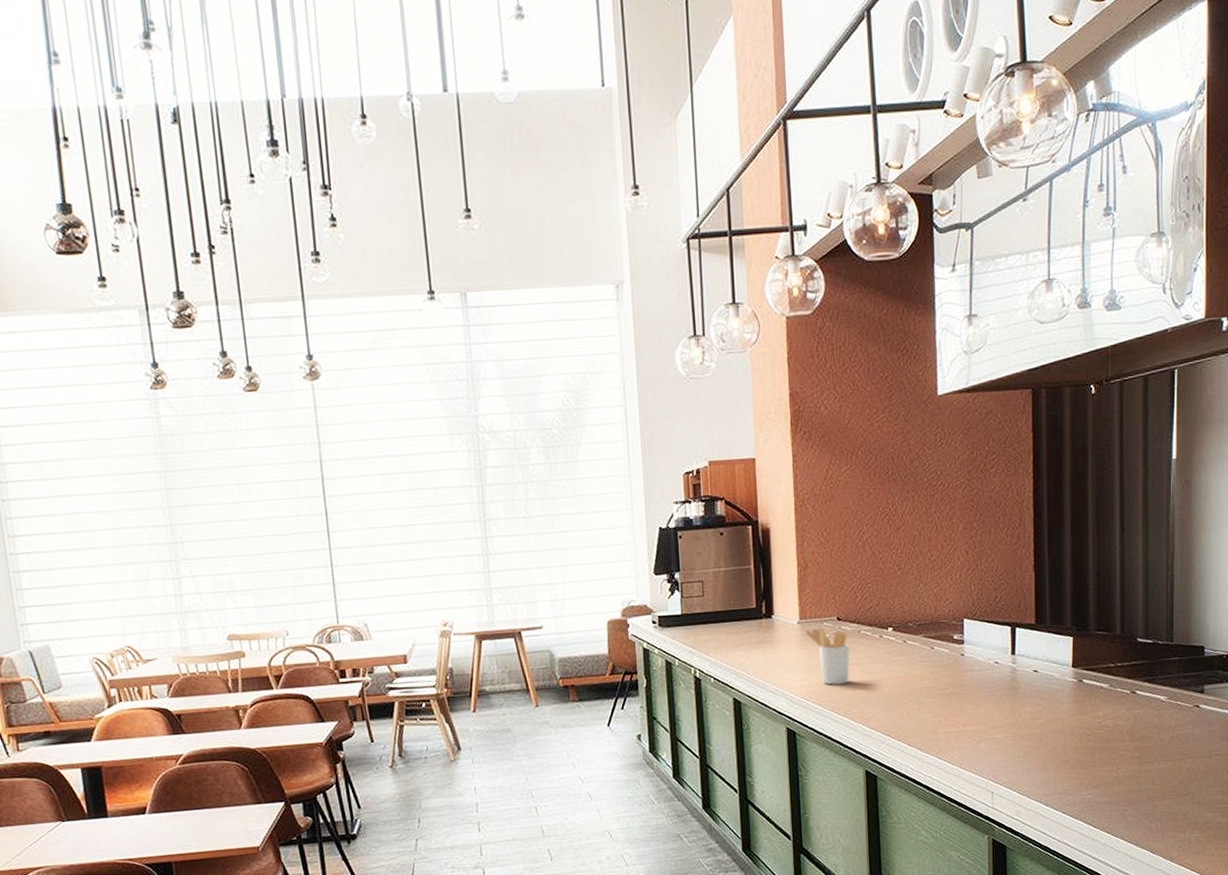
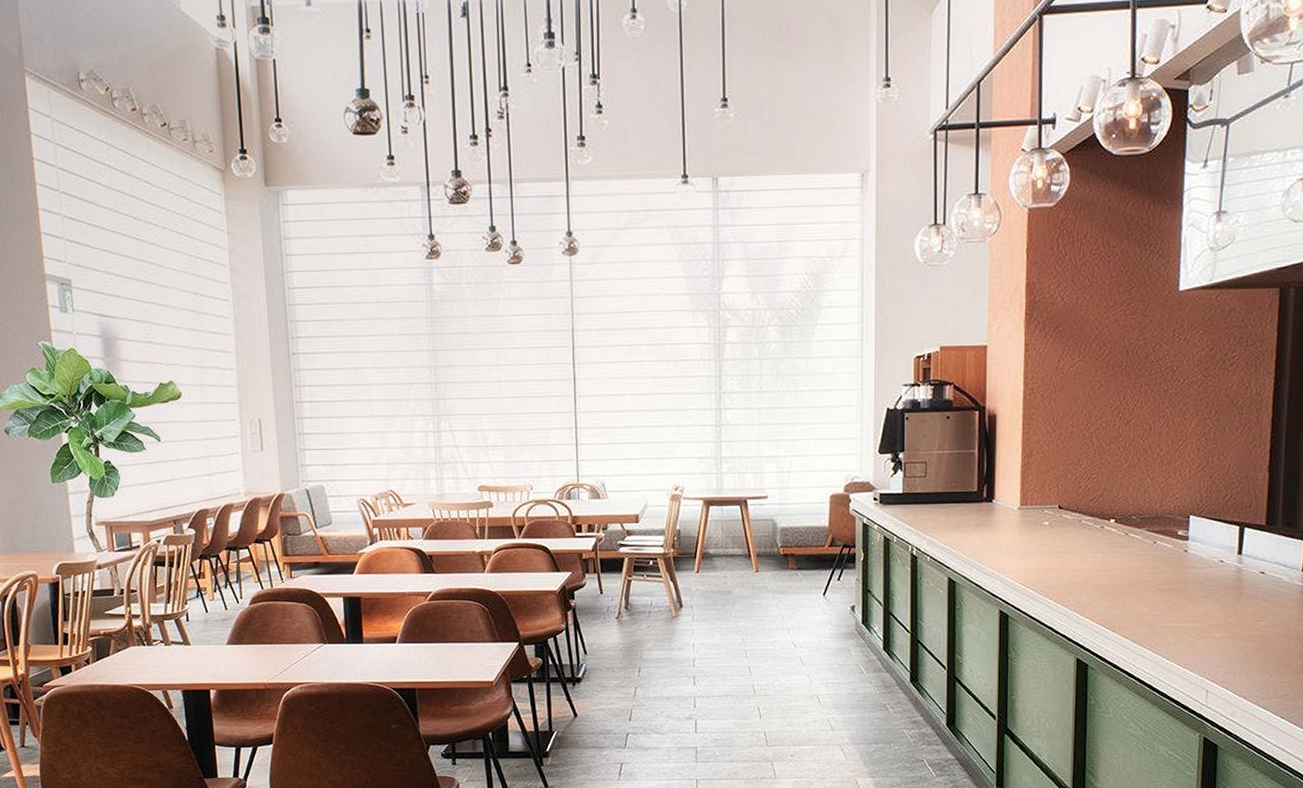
utensil holder: present [805,628,850,685] -> none [1025,515,1070,572]

